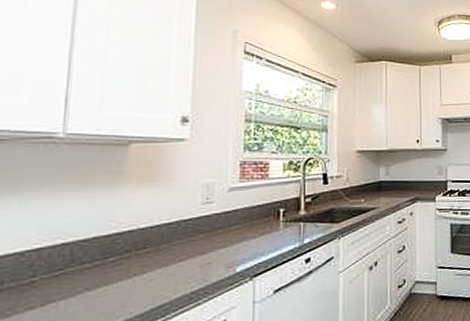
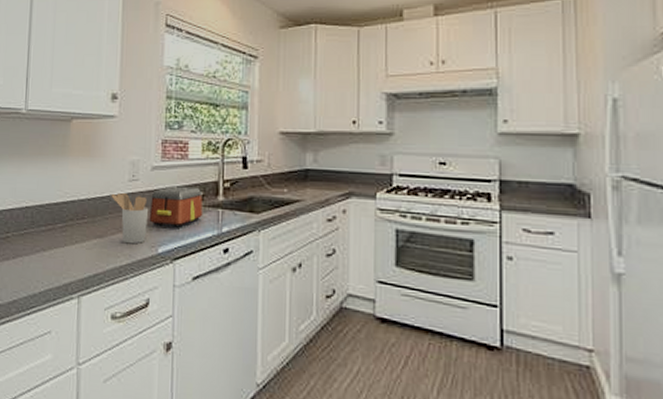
utensil holder: none [180,217,226,268] -> present [111,193,149,244]
toaster: none [225,205,285,247] -> present [148,186,203,228]

